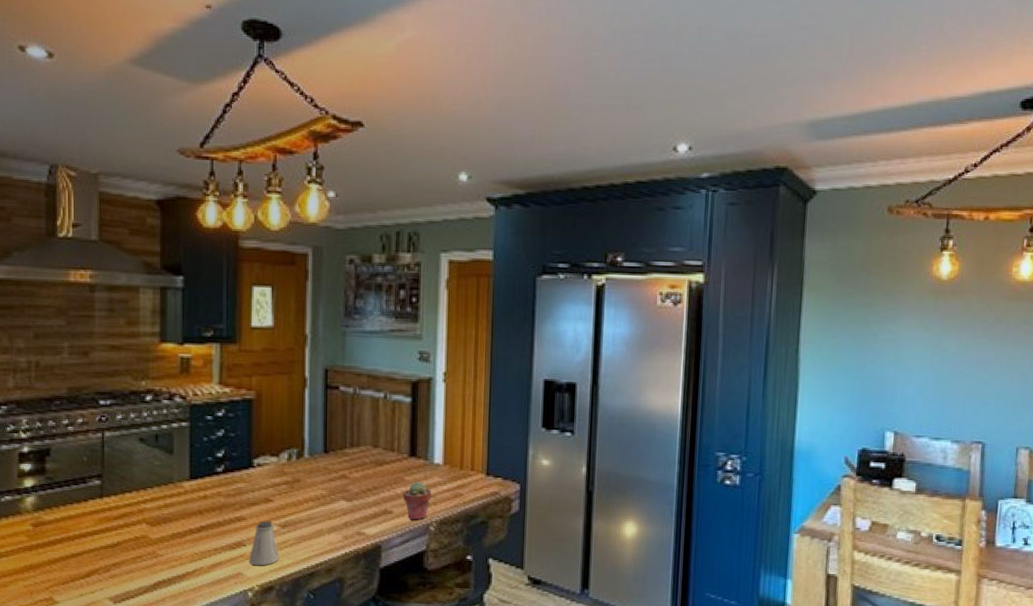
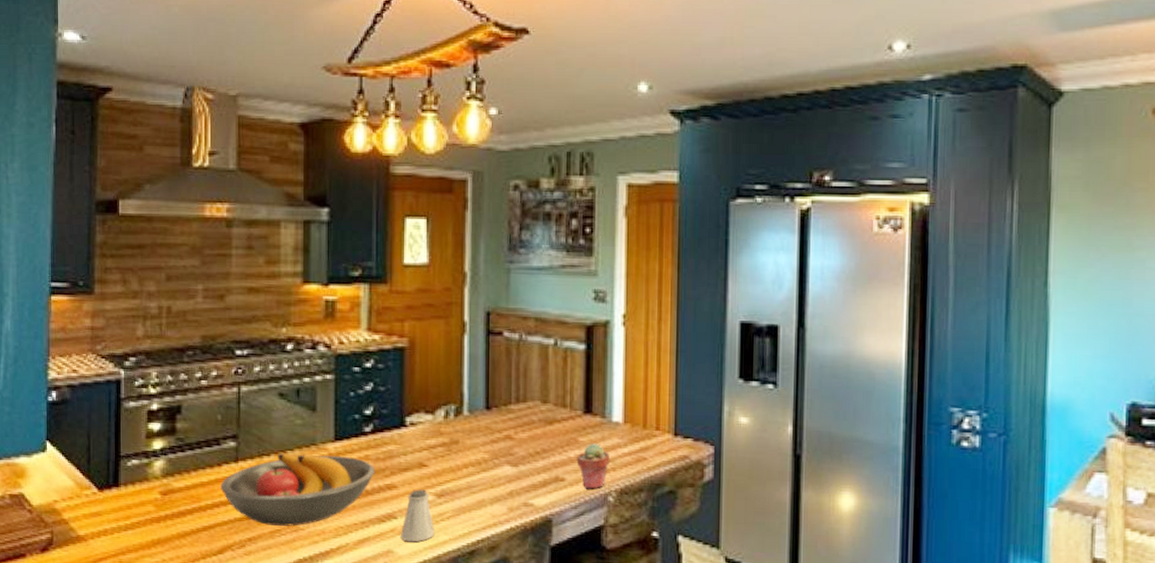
fruit bowl: none [87,490,226,553] -> present [221,453,374,526]

